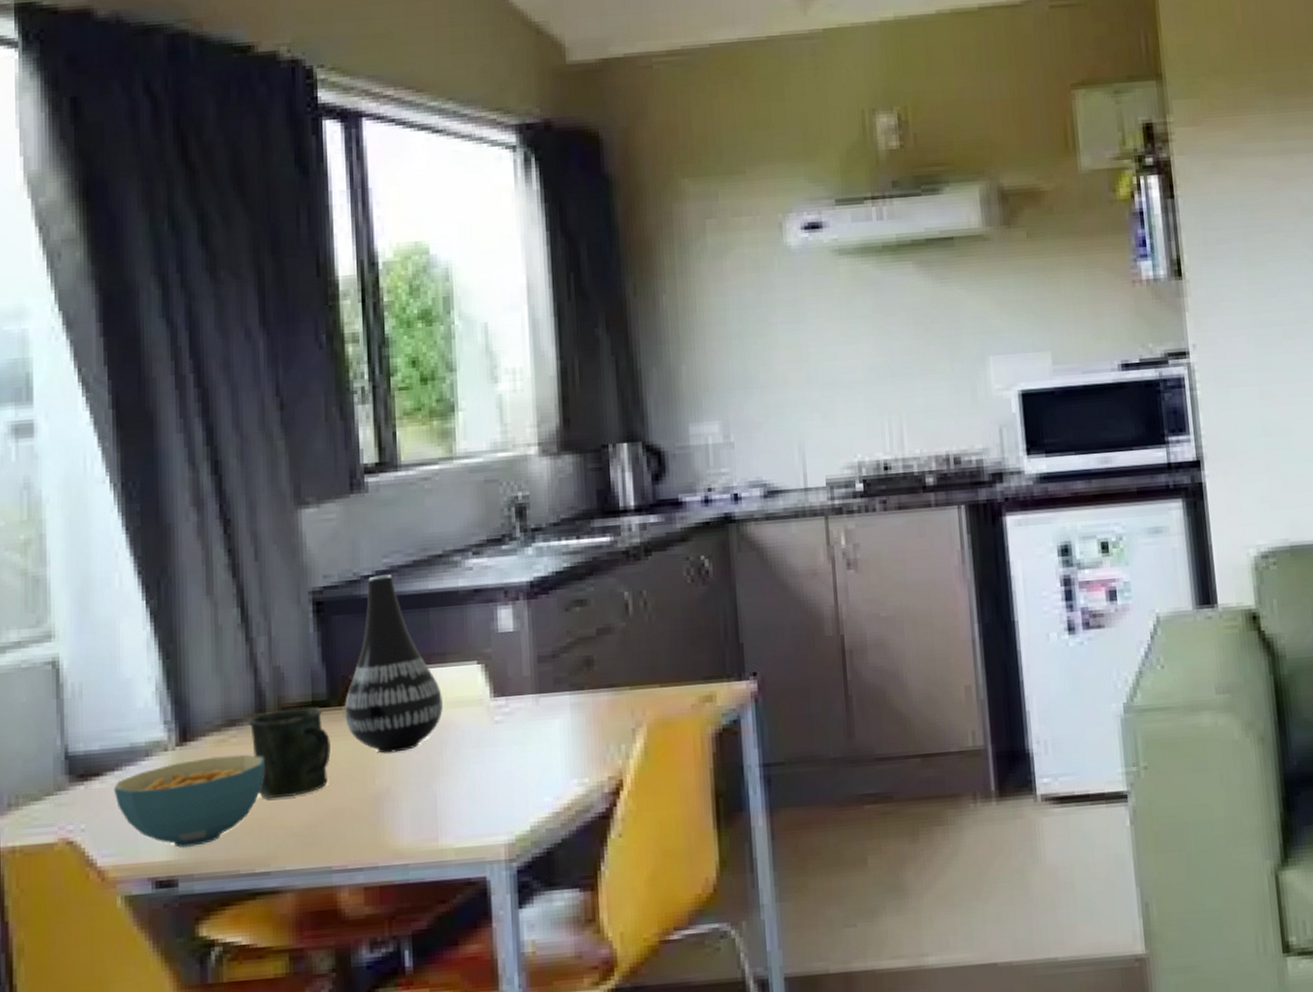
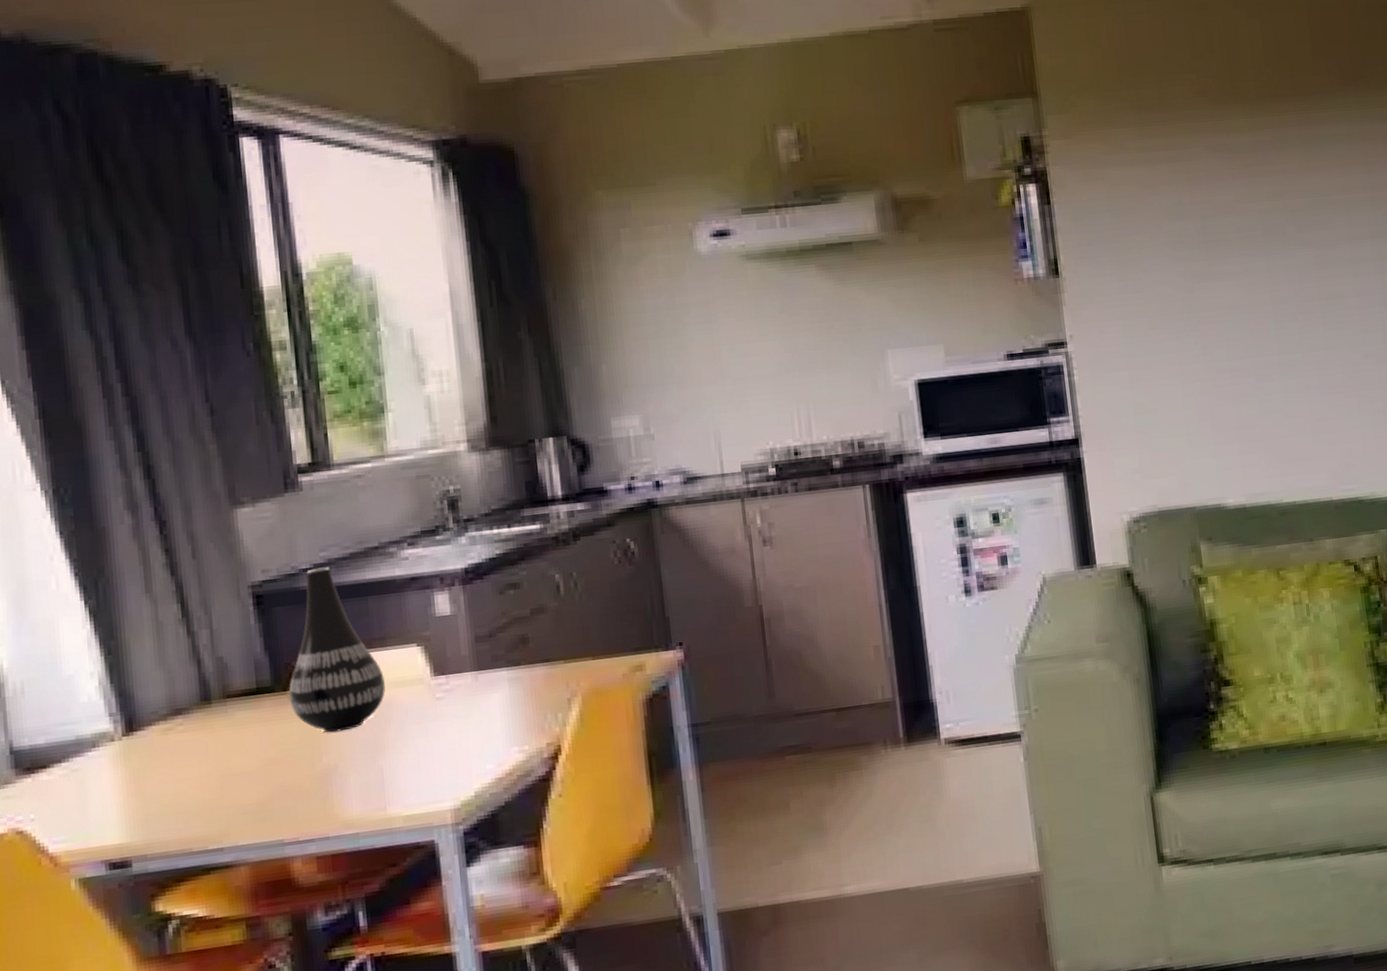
cereal bowl: present [113,754,265,848] -> none [61,740,212,831]
mug: present [247,706,331,799] -> none [193,693,278,780]

